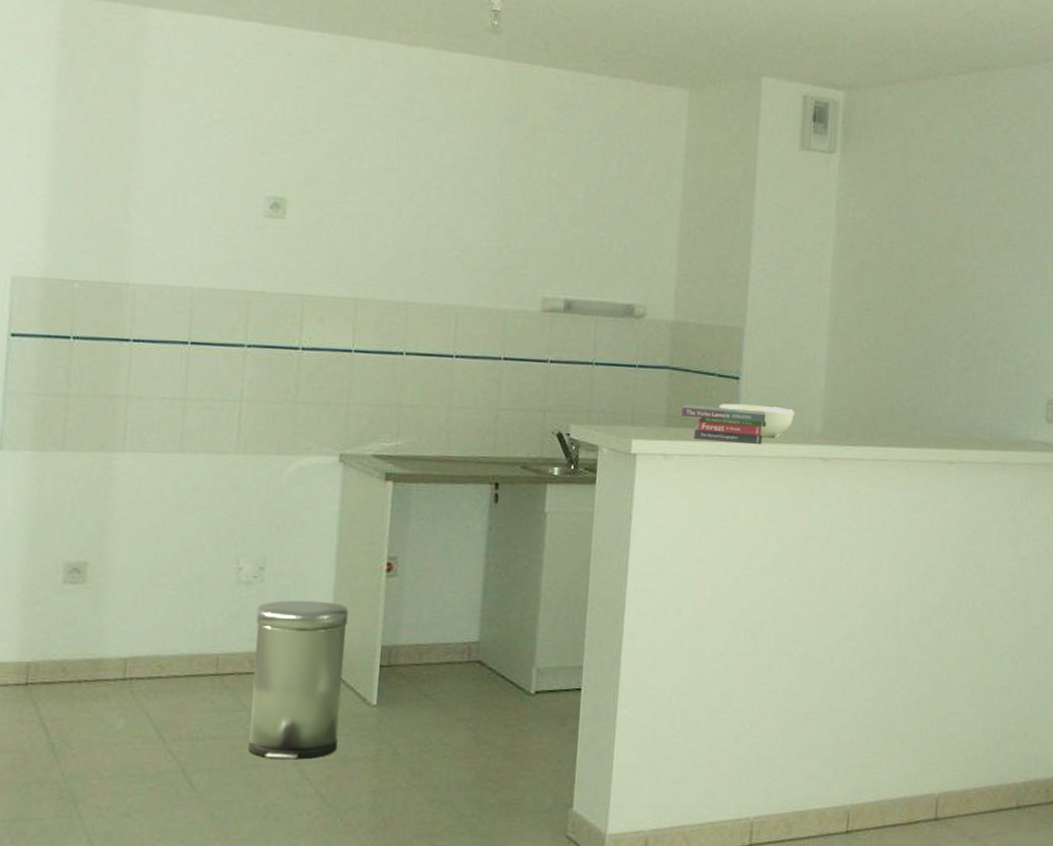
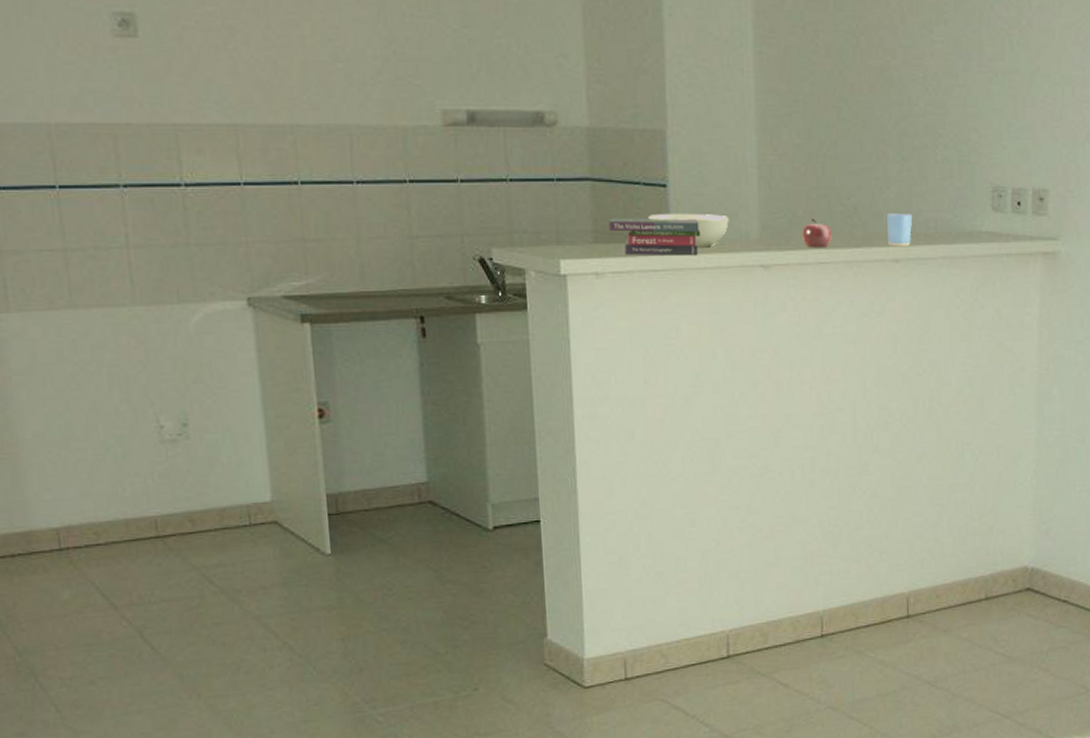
pedal bin: present [248,600,349,760] -> none [187,453,297,616]
fruit: none [862,417,891,446] -> present [801,218,832,248]
mug: none [944,418,970,450] -> present [887,214,913,246]

